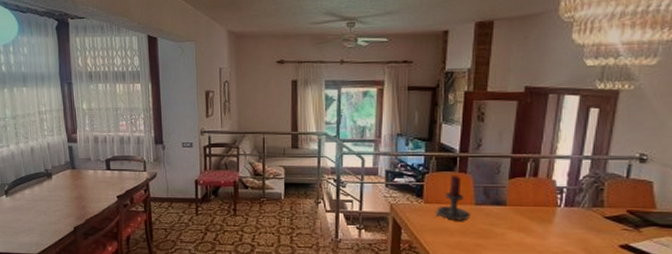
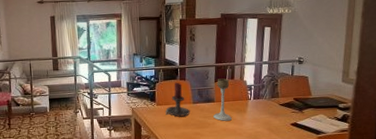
candle holder: none [503,175,530,233] -> present [213,78,232,121]

